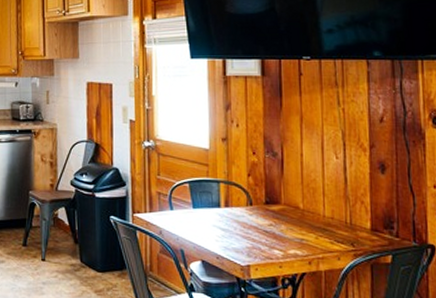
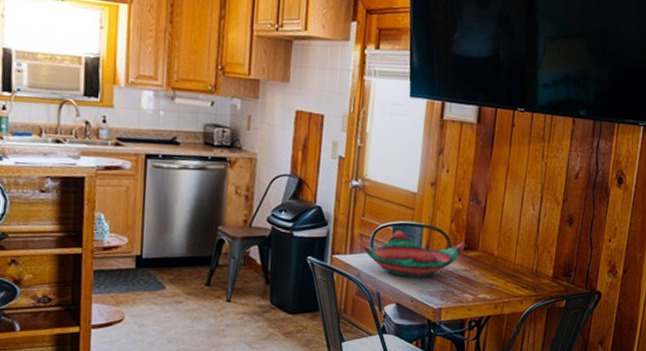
decorative bowl: none [156,187,266,234] -> present [357,230,465,278]

